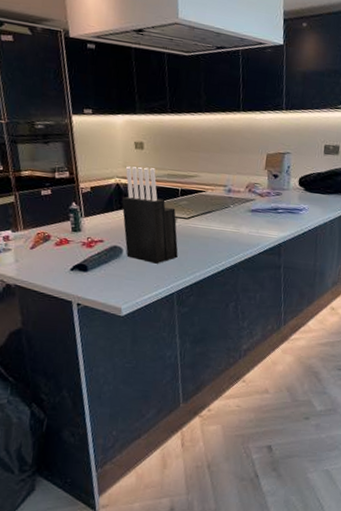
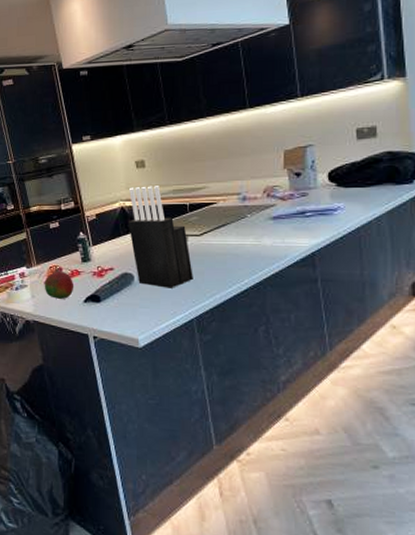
fruit: none [29,238,62,266] -> present [44,272,74,299]

